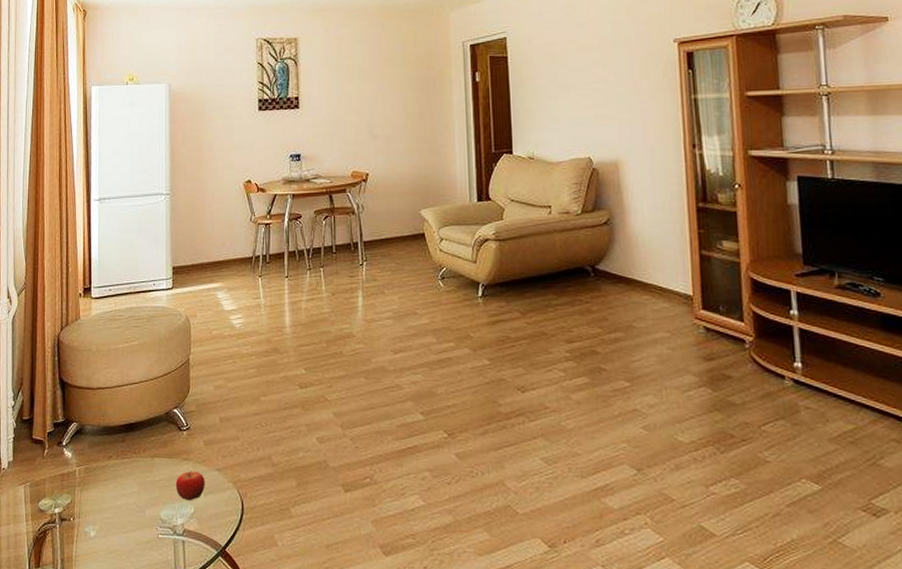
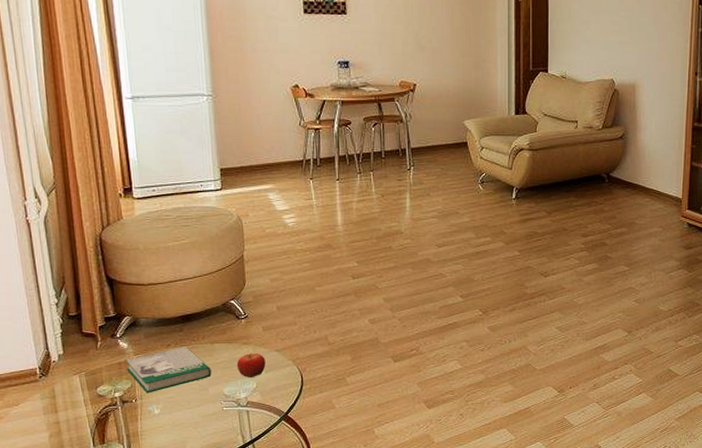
book: none [68,459,150,512] -> present [125,346,212,394]

